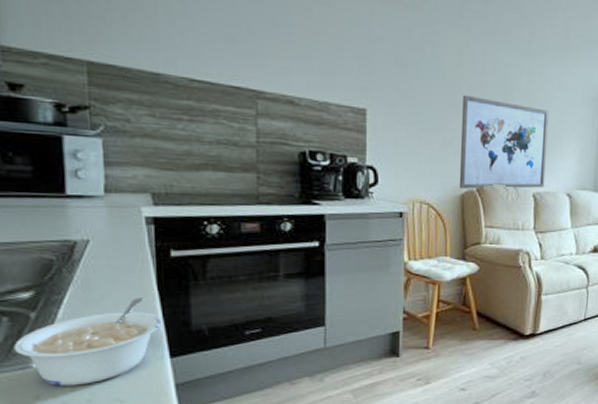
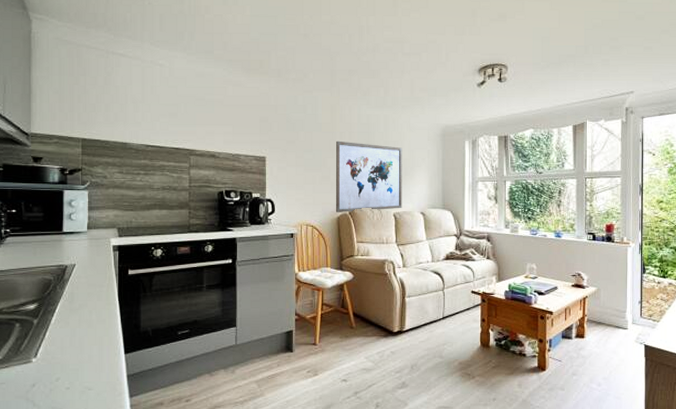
legume: present [13,298,161,386] -> none [21,307,120,377]

